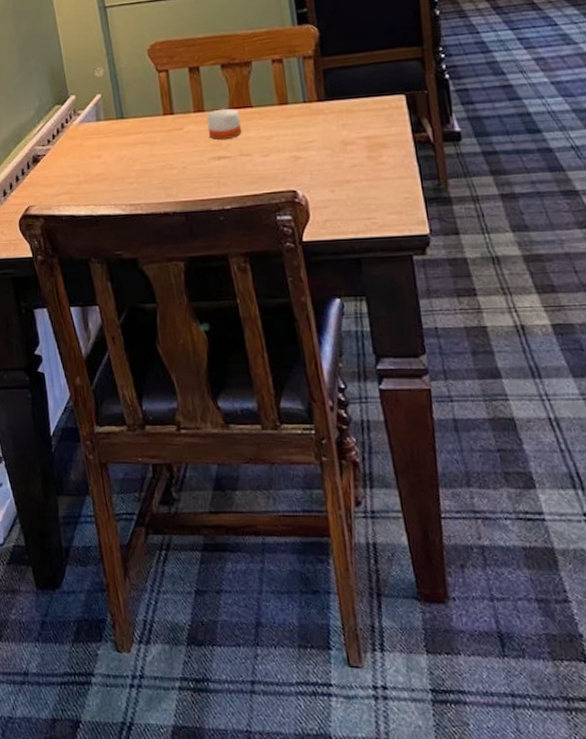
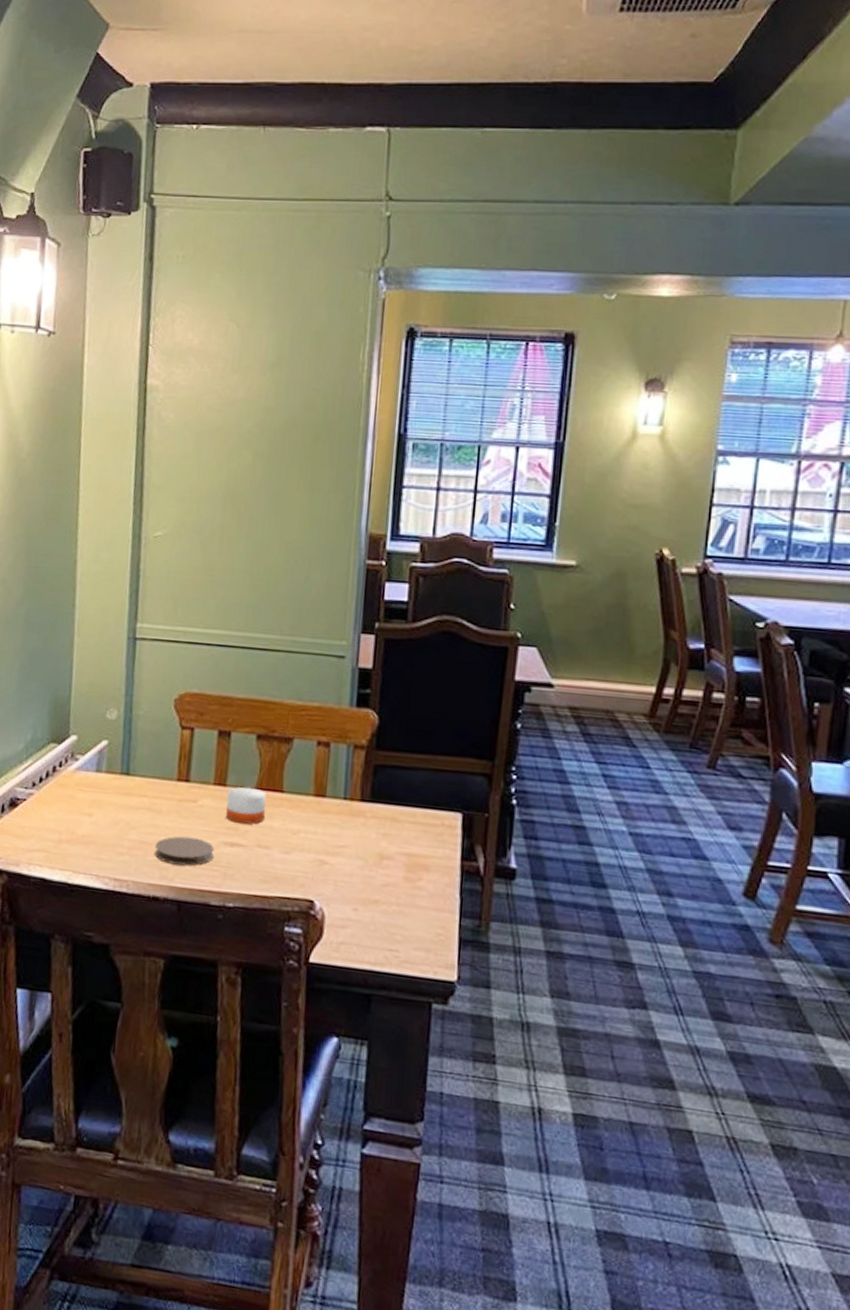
coaster: none [156,158,206,184] -> present [154,836,214,867]

